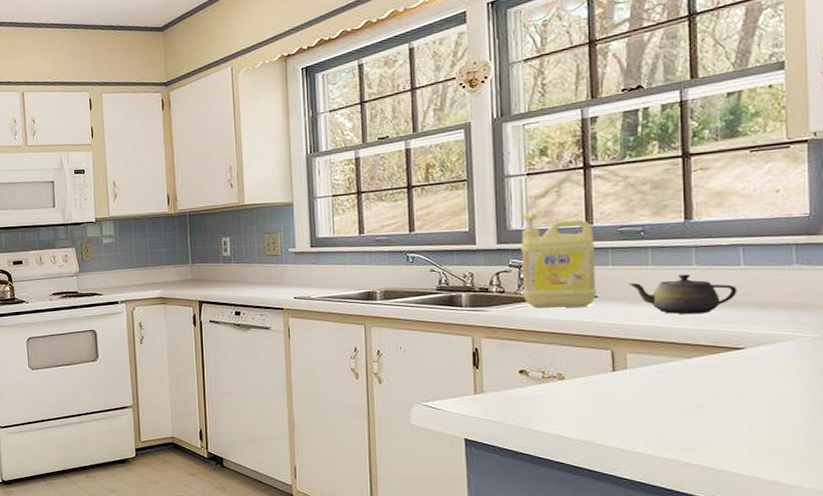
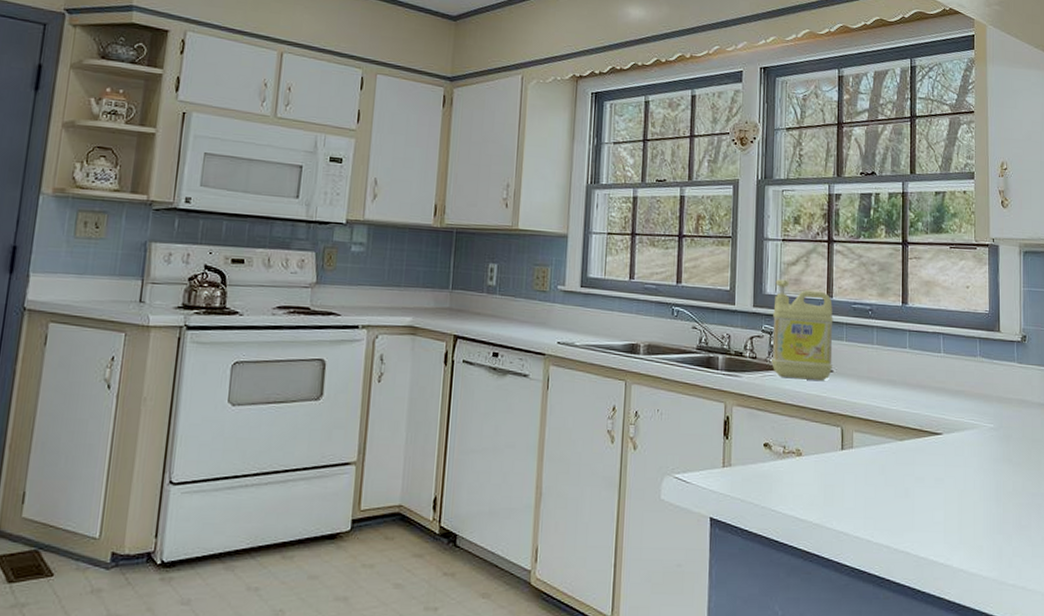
teapot: present [628,274,737,315] -> none [857,356,938,397]

